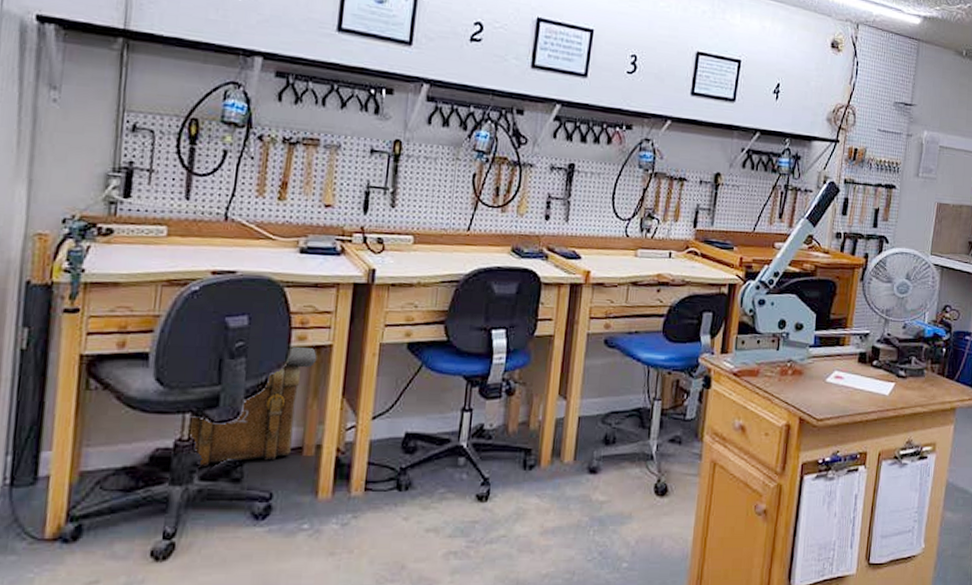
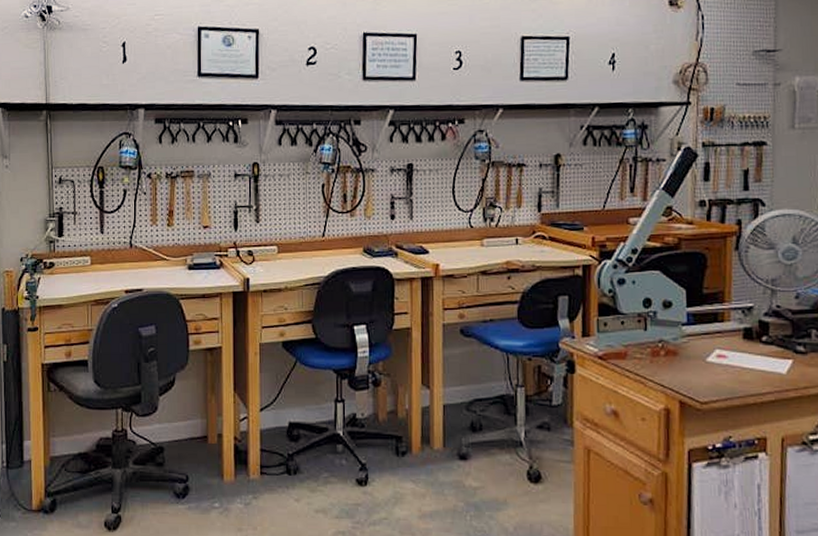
backpack: present [190,345,317,467] -> none [123,348,211,454]

